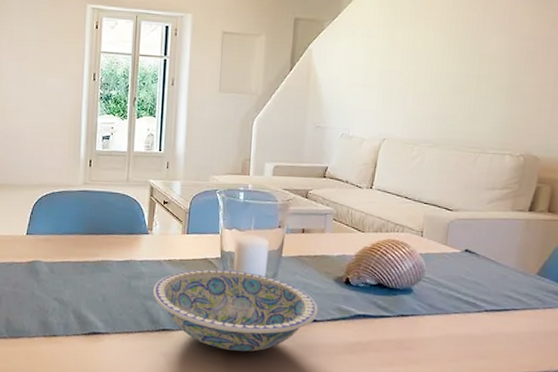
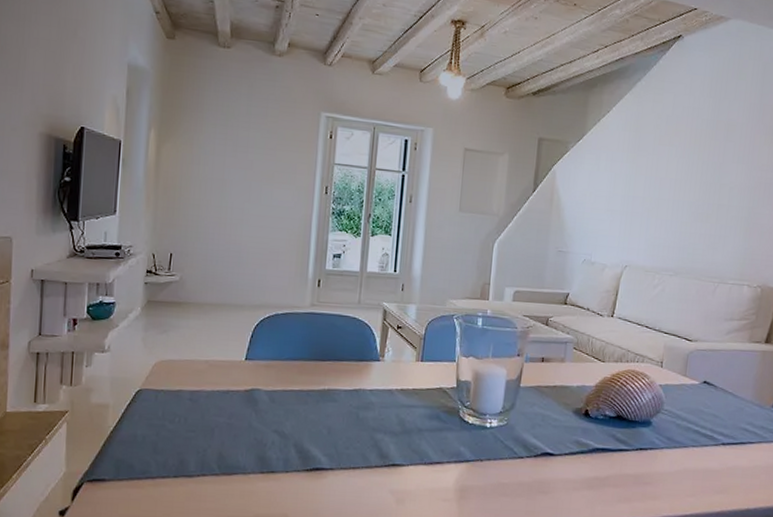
ceramic bowl: present [153,269,318,352] -> none [383,399,556,488]

